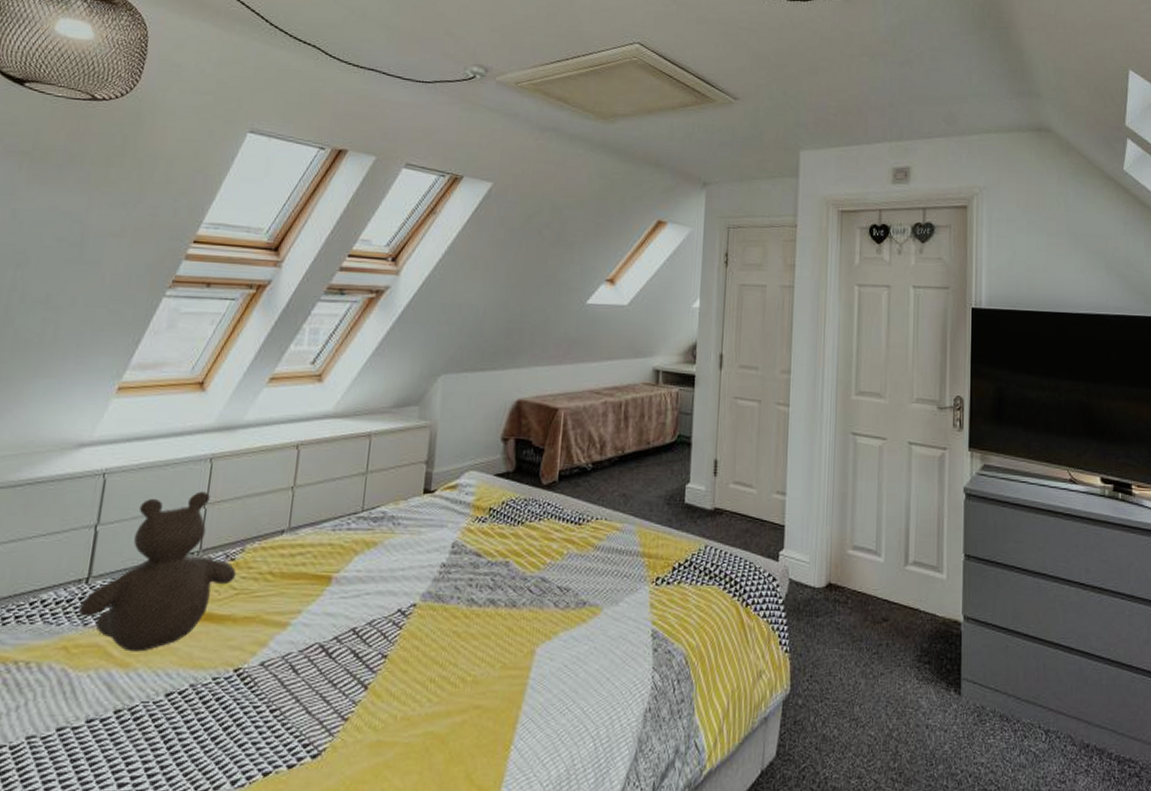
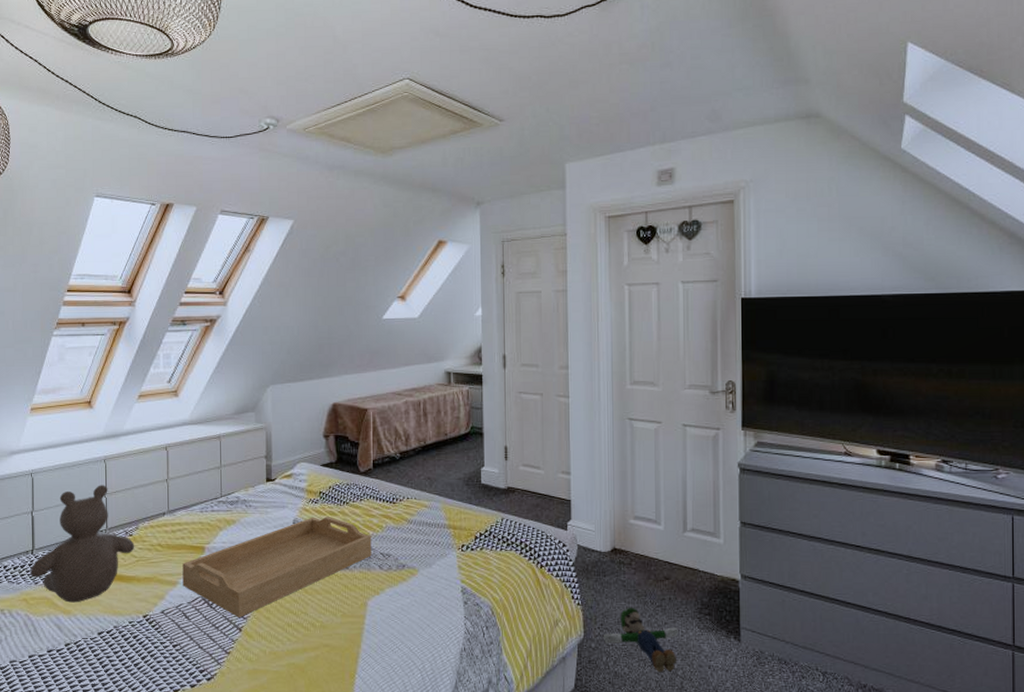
serving tray: none [295,539,549,671] -> present [182,517,372,617]
plush toy: none [812,654,895,735] -> present [604,607,678,673]

